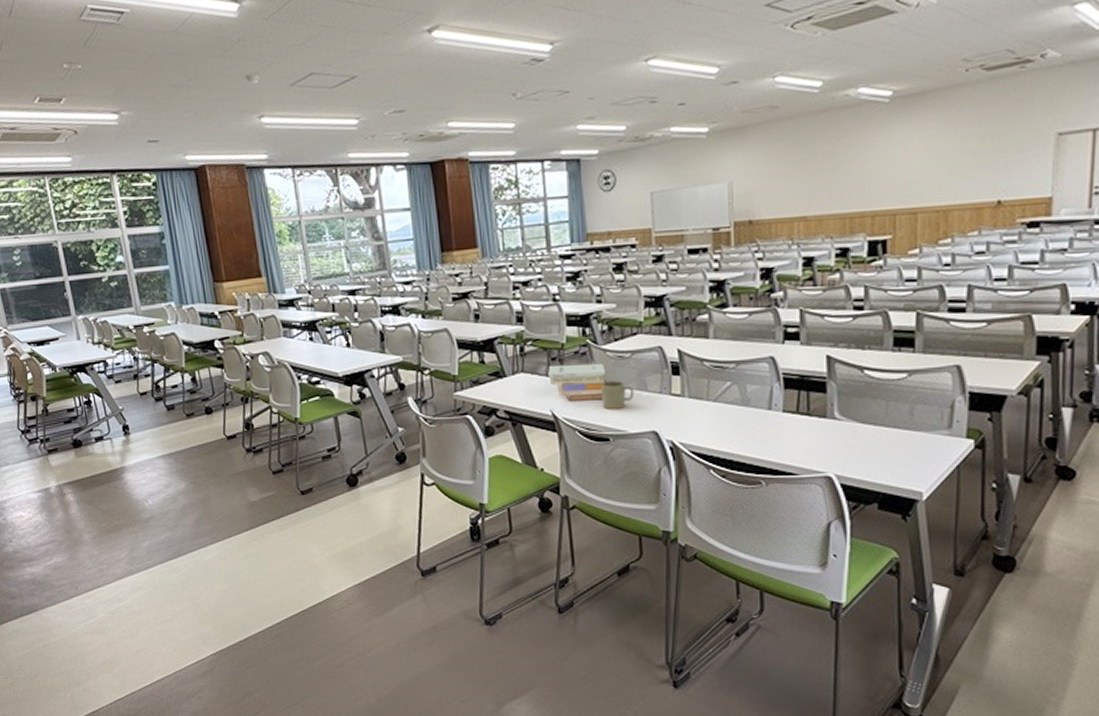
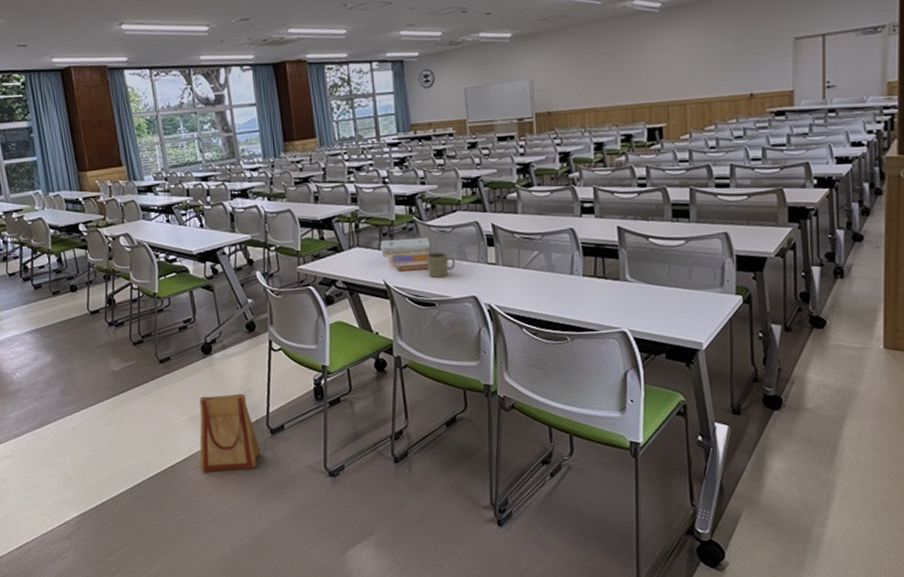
shopping bag: none [343,530,410,614] -> present [199,393,261,472]

